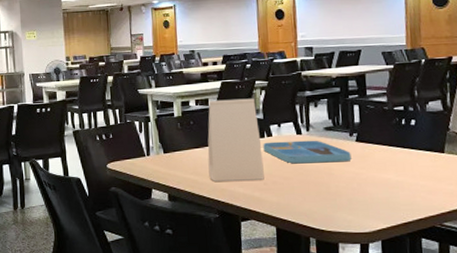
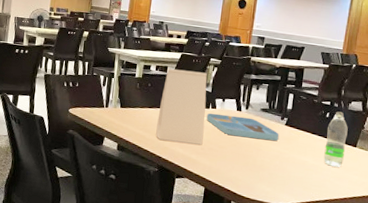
bottle: none [406,115,433,179] -> present [323,111,348,167]

